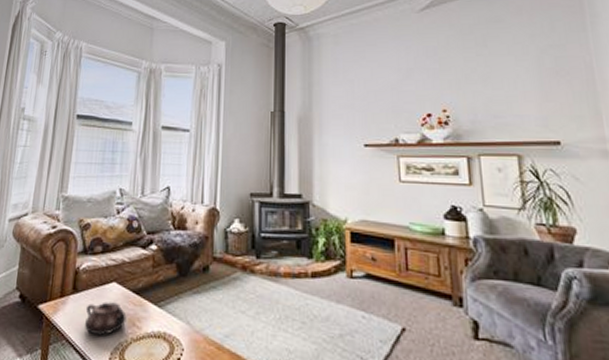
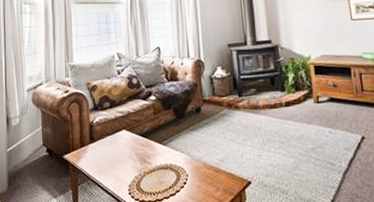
teapot: present [84,302,127,336] -> none [104,146,138,174]

